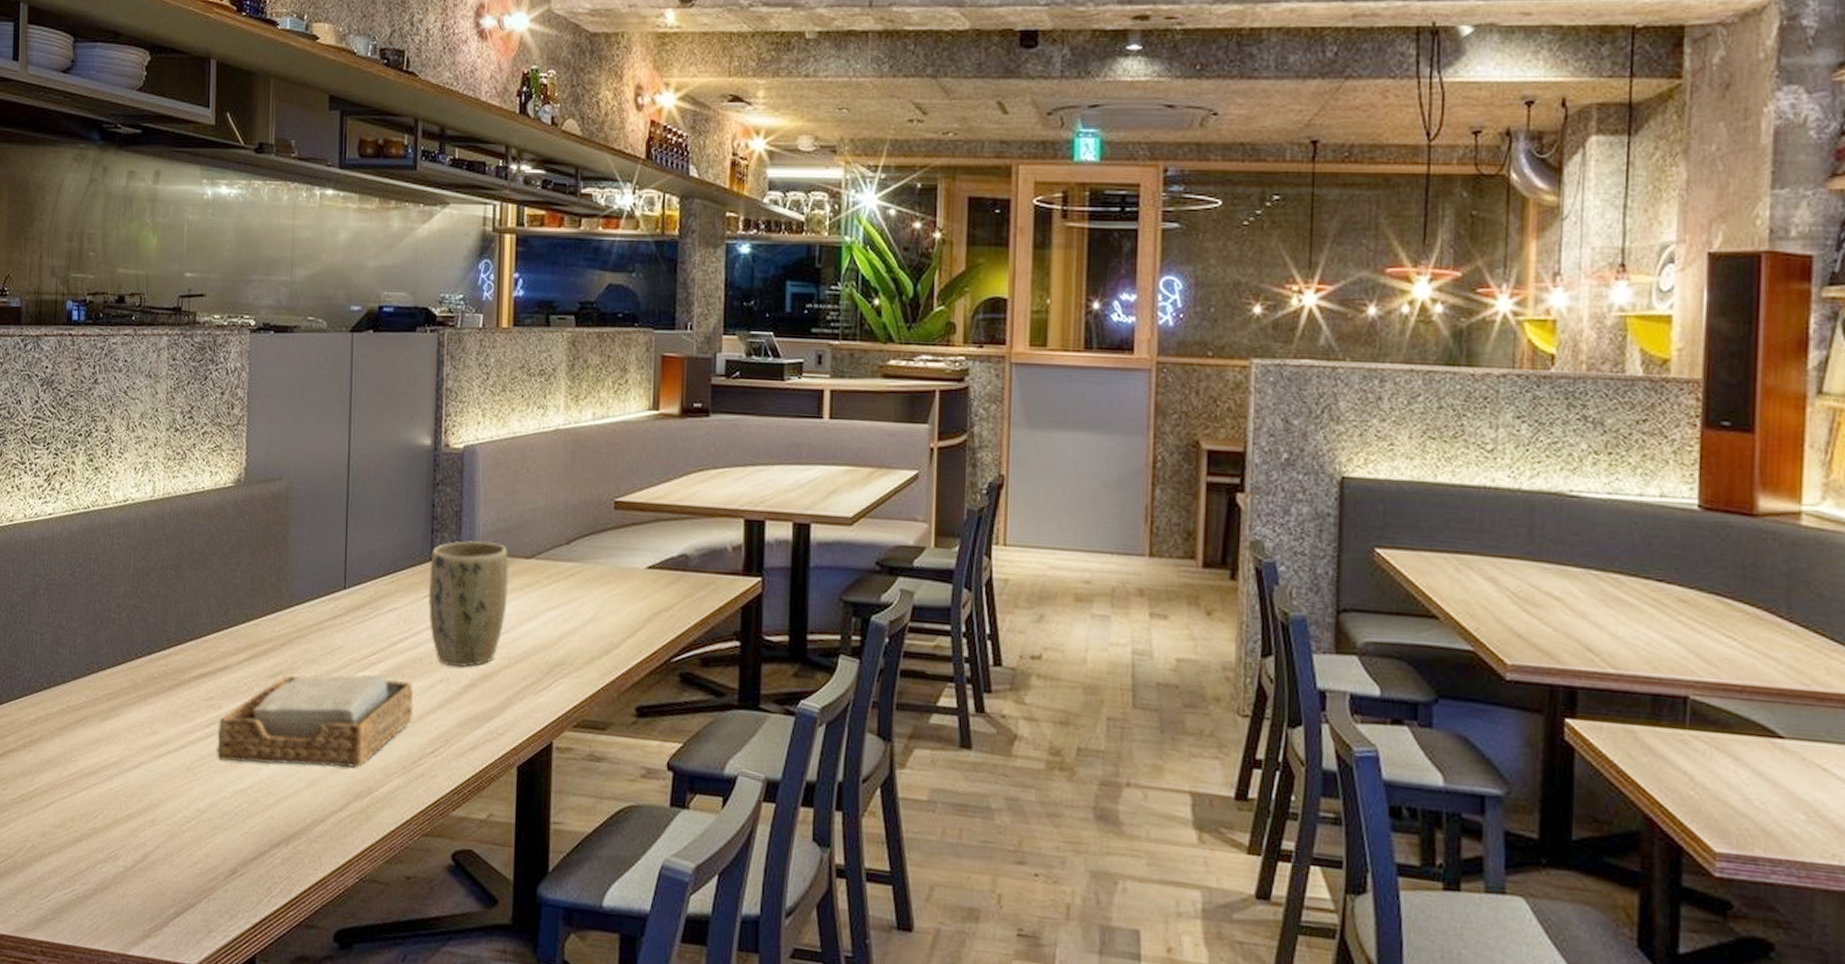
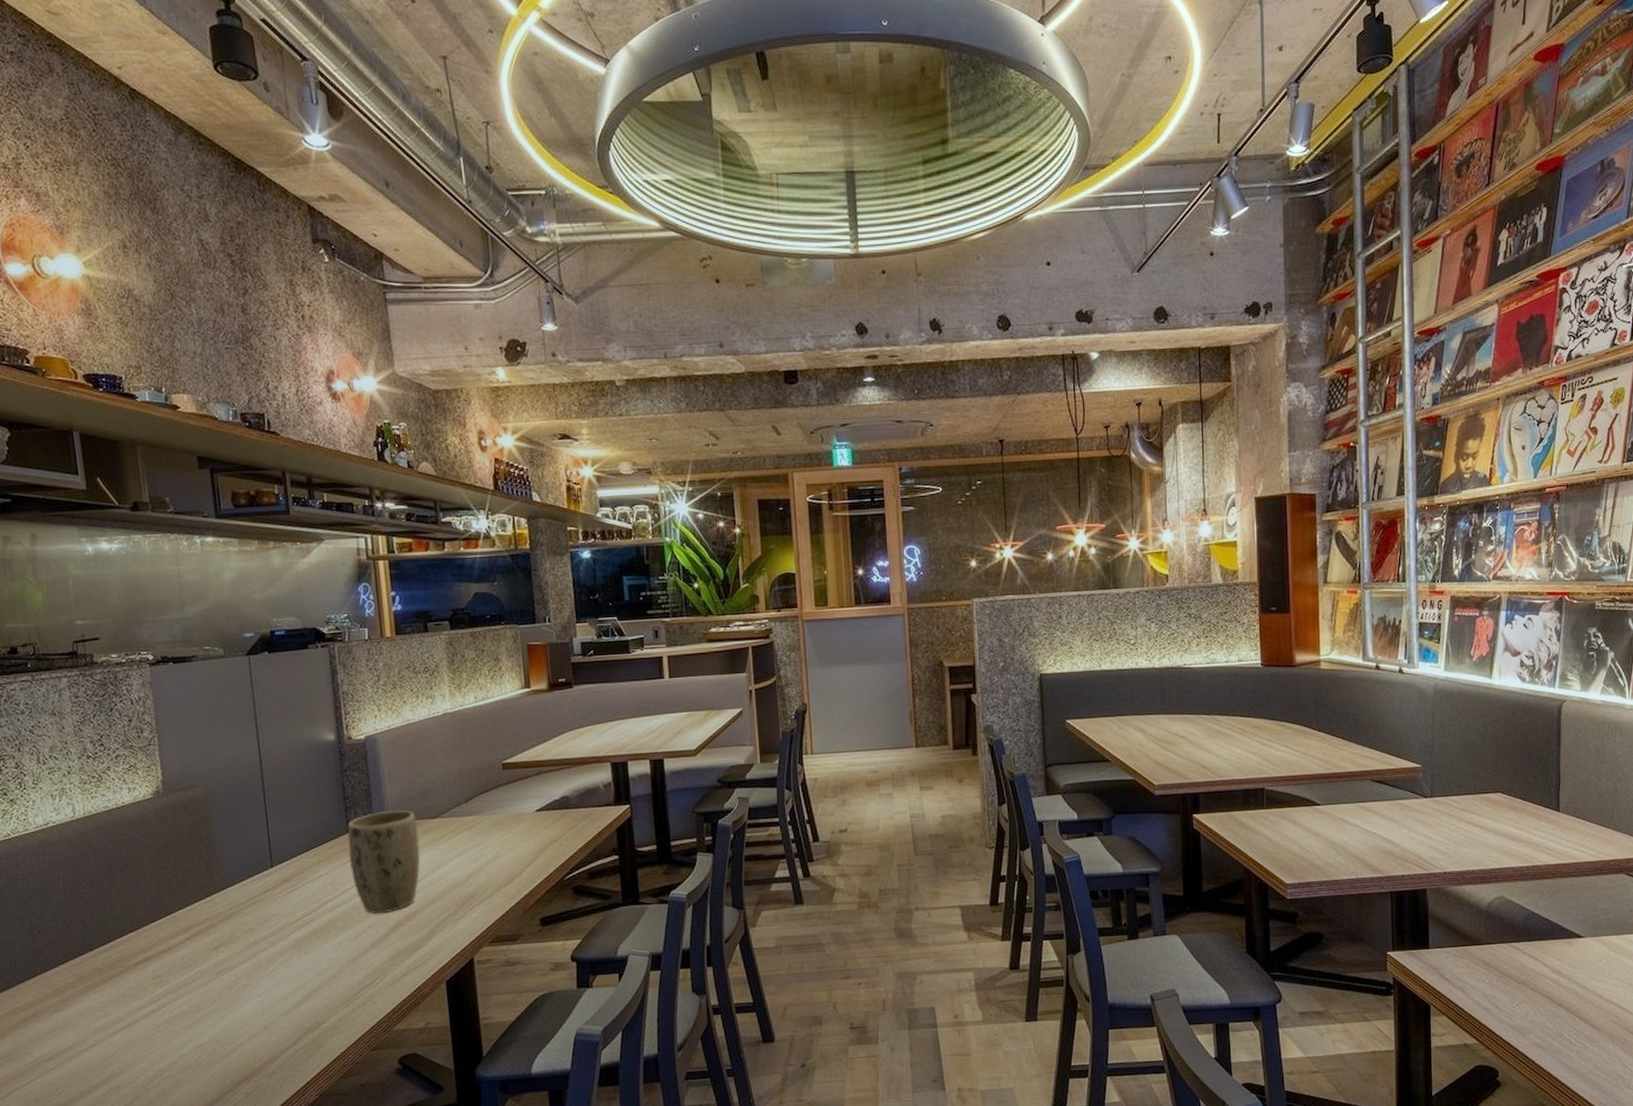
napkin holder: present [217,673,414,768] -> none [168,929,349,1026]

